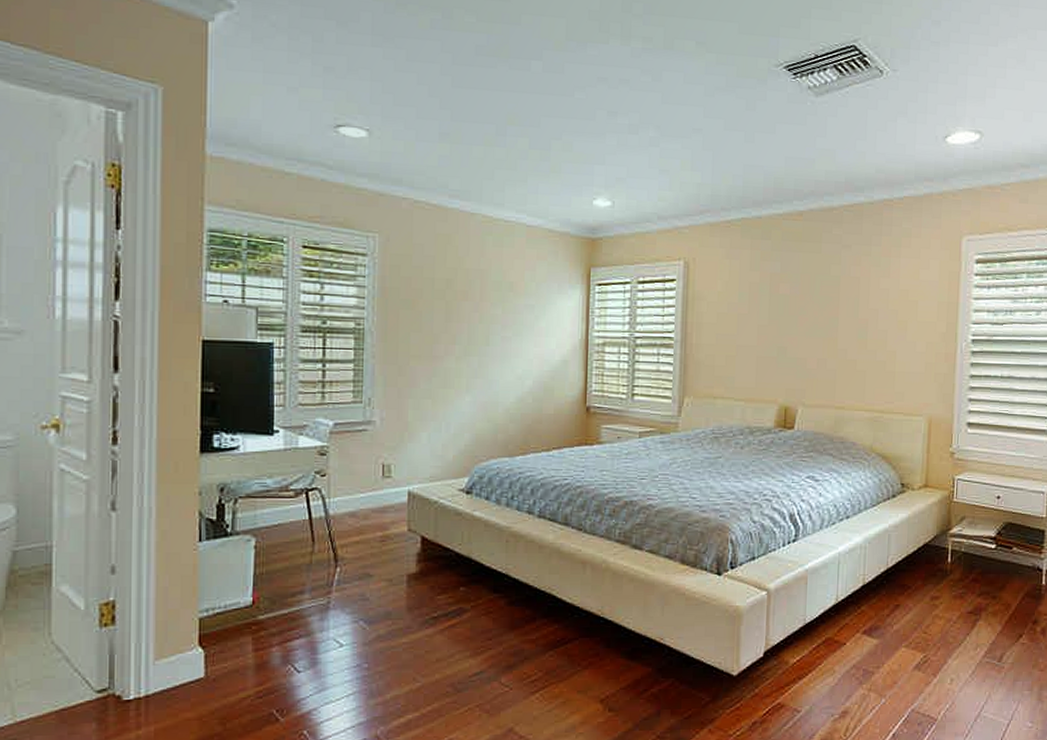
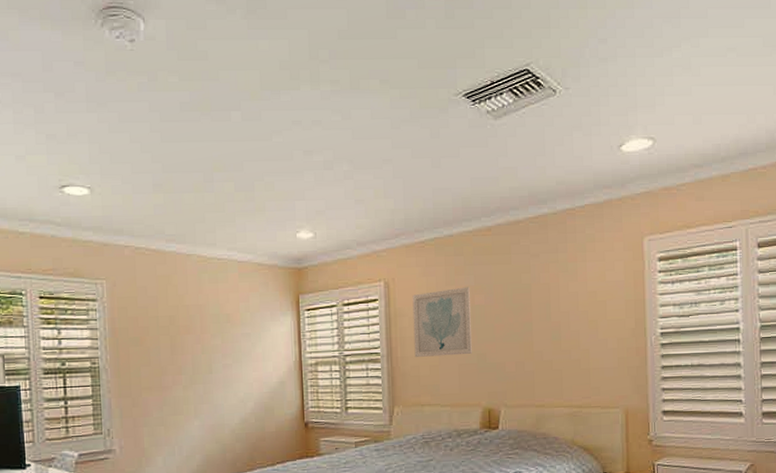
wall art: none [710,273,775,347] -> present [412,287,472,357]

